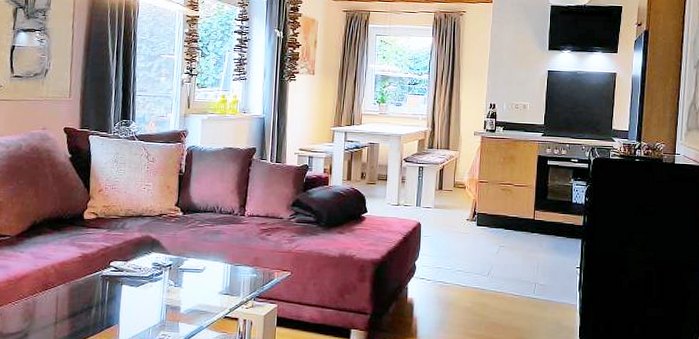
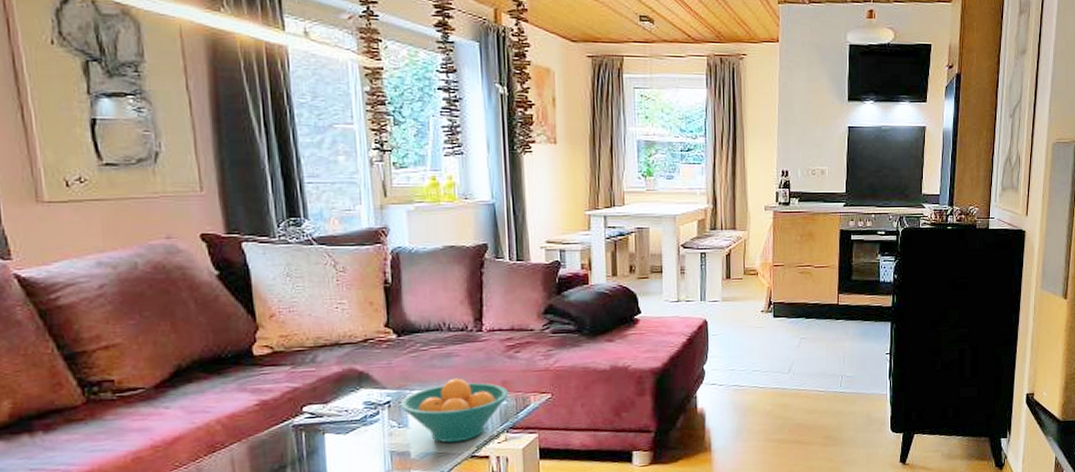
fruit bowl: none [178,251,259,304] -> present [400,378,509,443]

